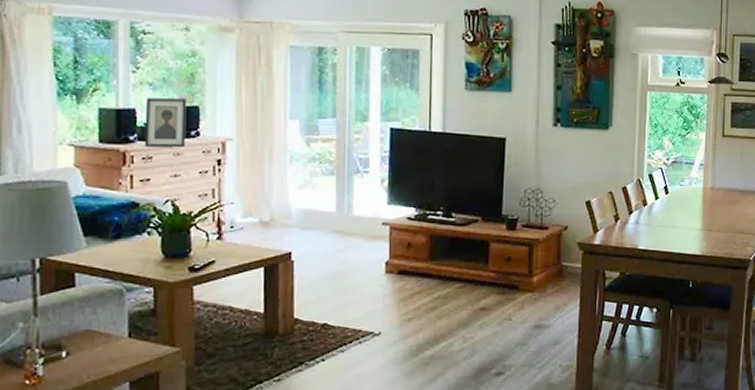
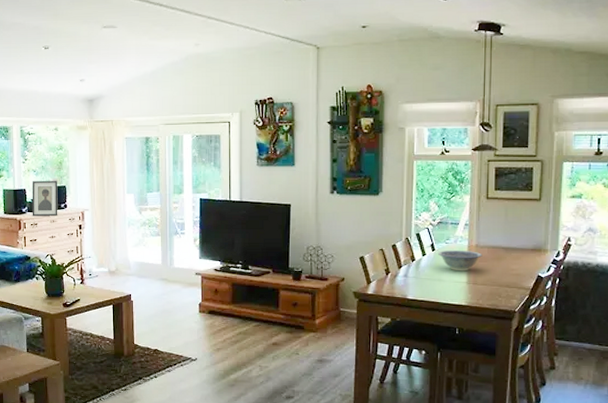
decorative bowl: none [672,192,718,217] -> present [438,250,482,272]

